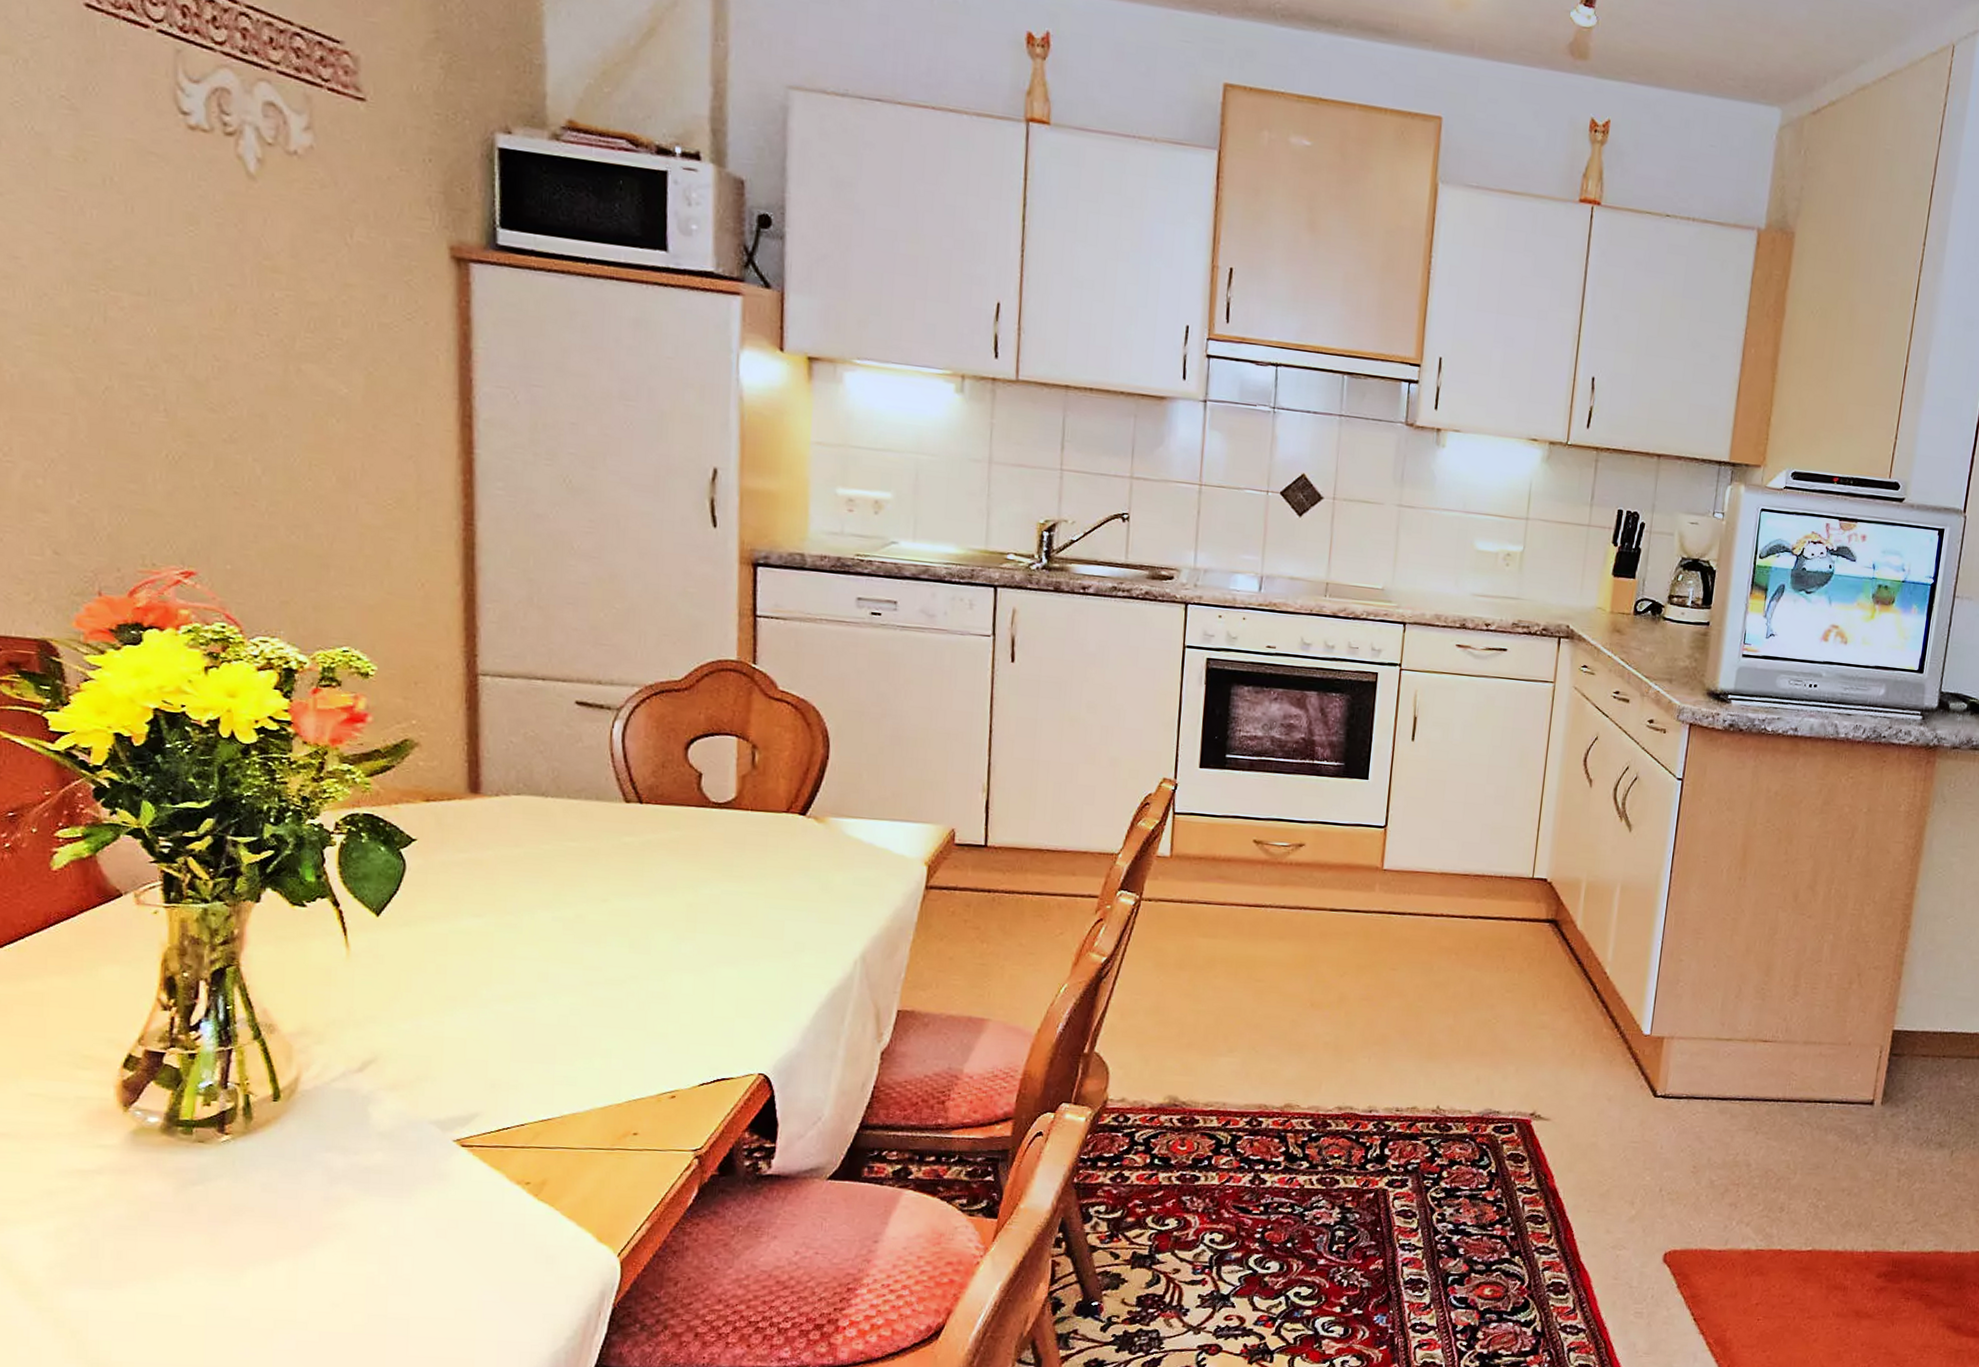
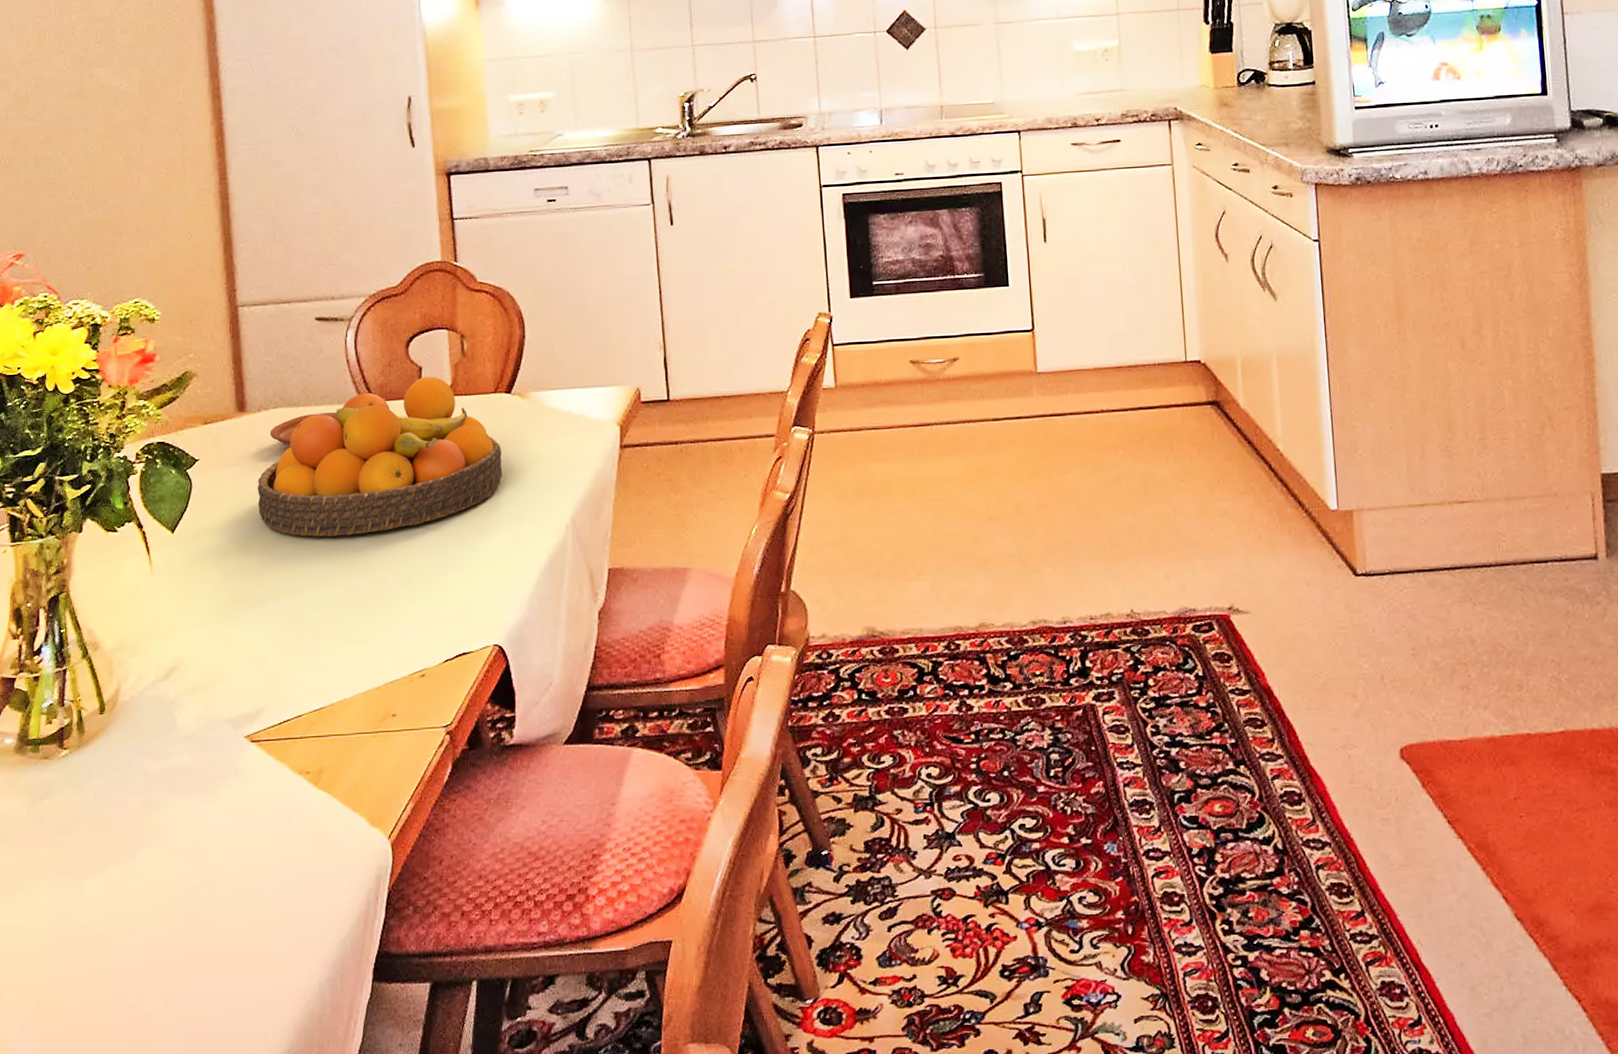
fruit bowl: none [488,784,788,943] -> present [257,376,502,537]
plate: none [508,806,592,838] -> present [269,412,336,445]

